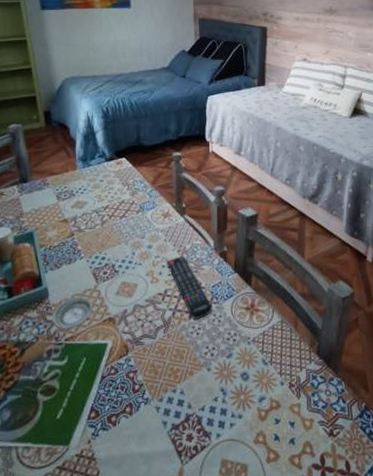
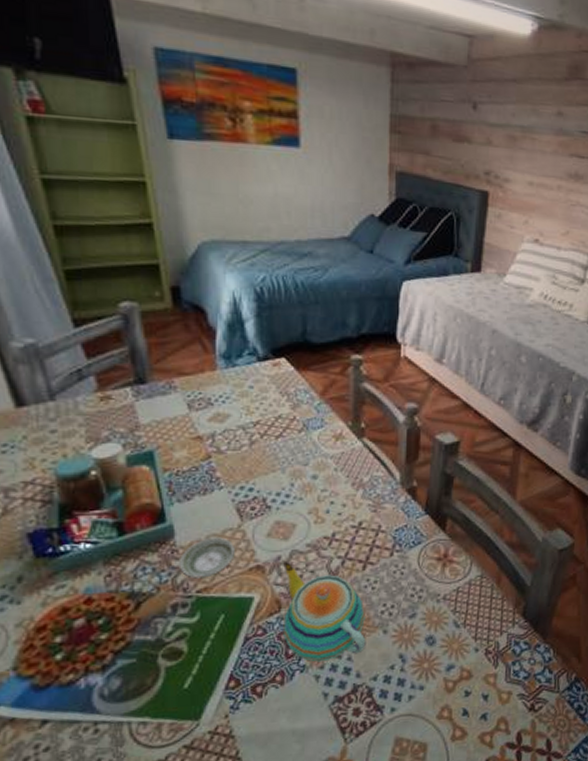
teapot: none [129,313,194,396] -> present [283,560,366,662]
remote control: present [166,255,212,320] -> none [336,489,393,572]

